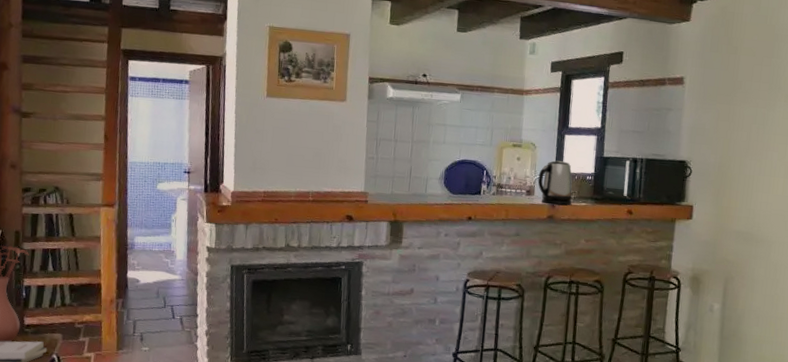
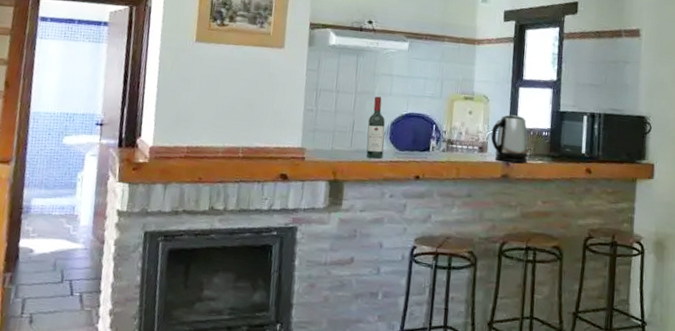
wine bottle: none [422,144,440,202] -> present [366,96,386,160]

